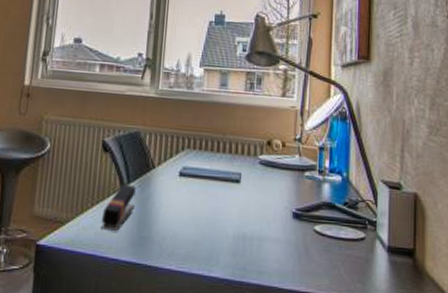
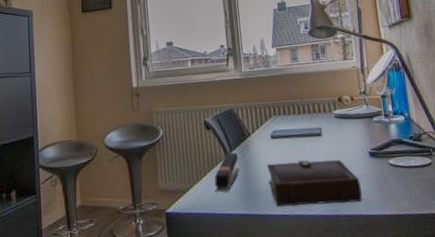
book: none [166,205,278,270] -> present [267,159,364,207]

